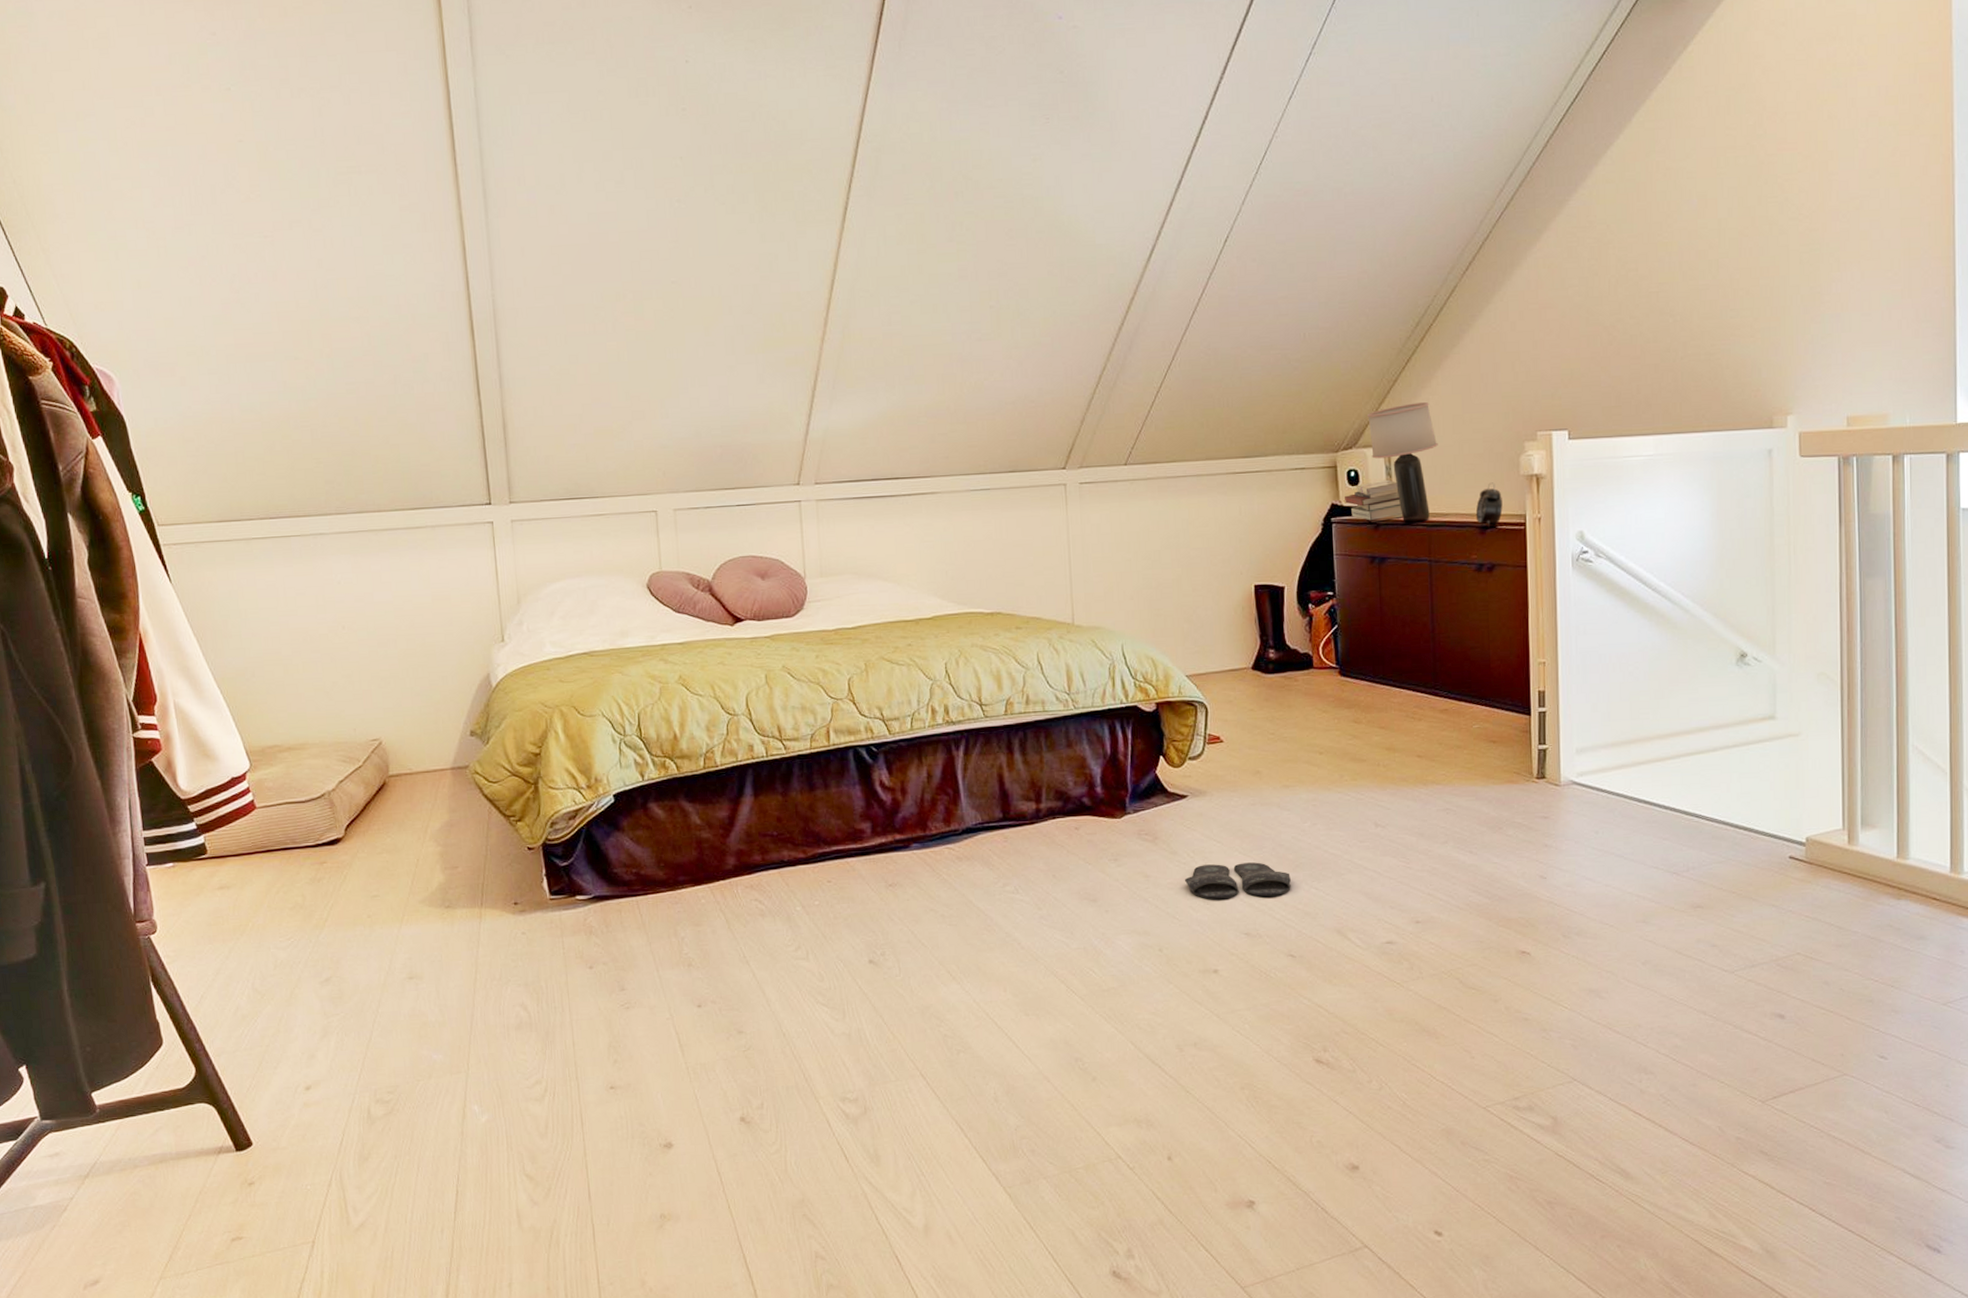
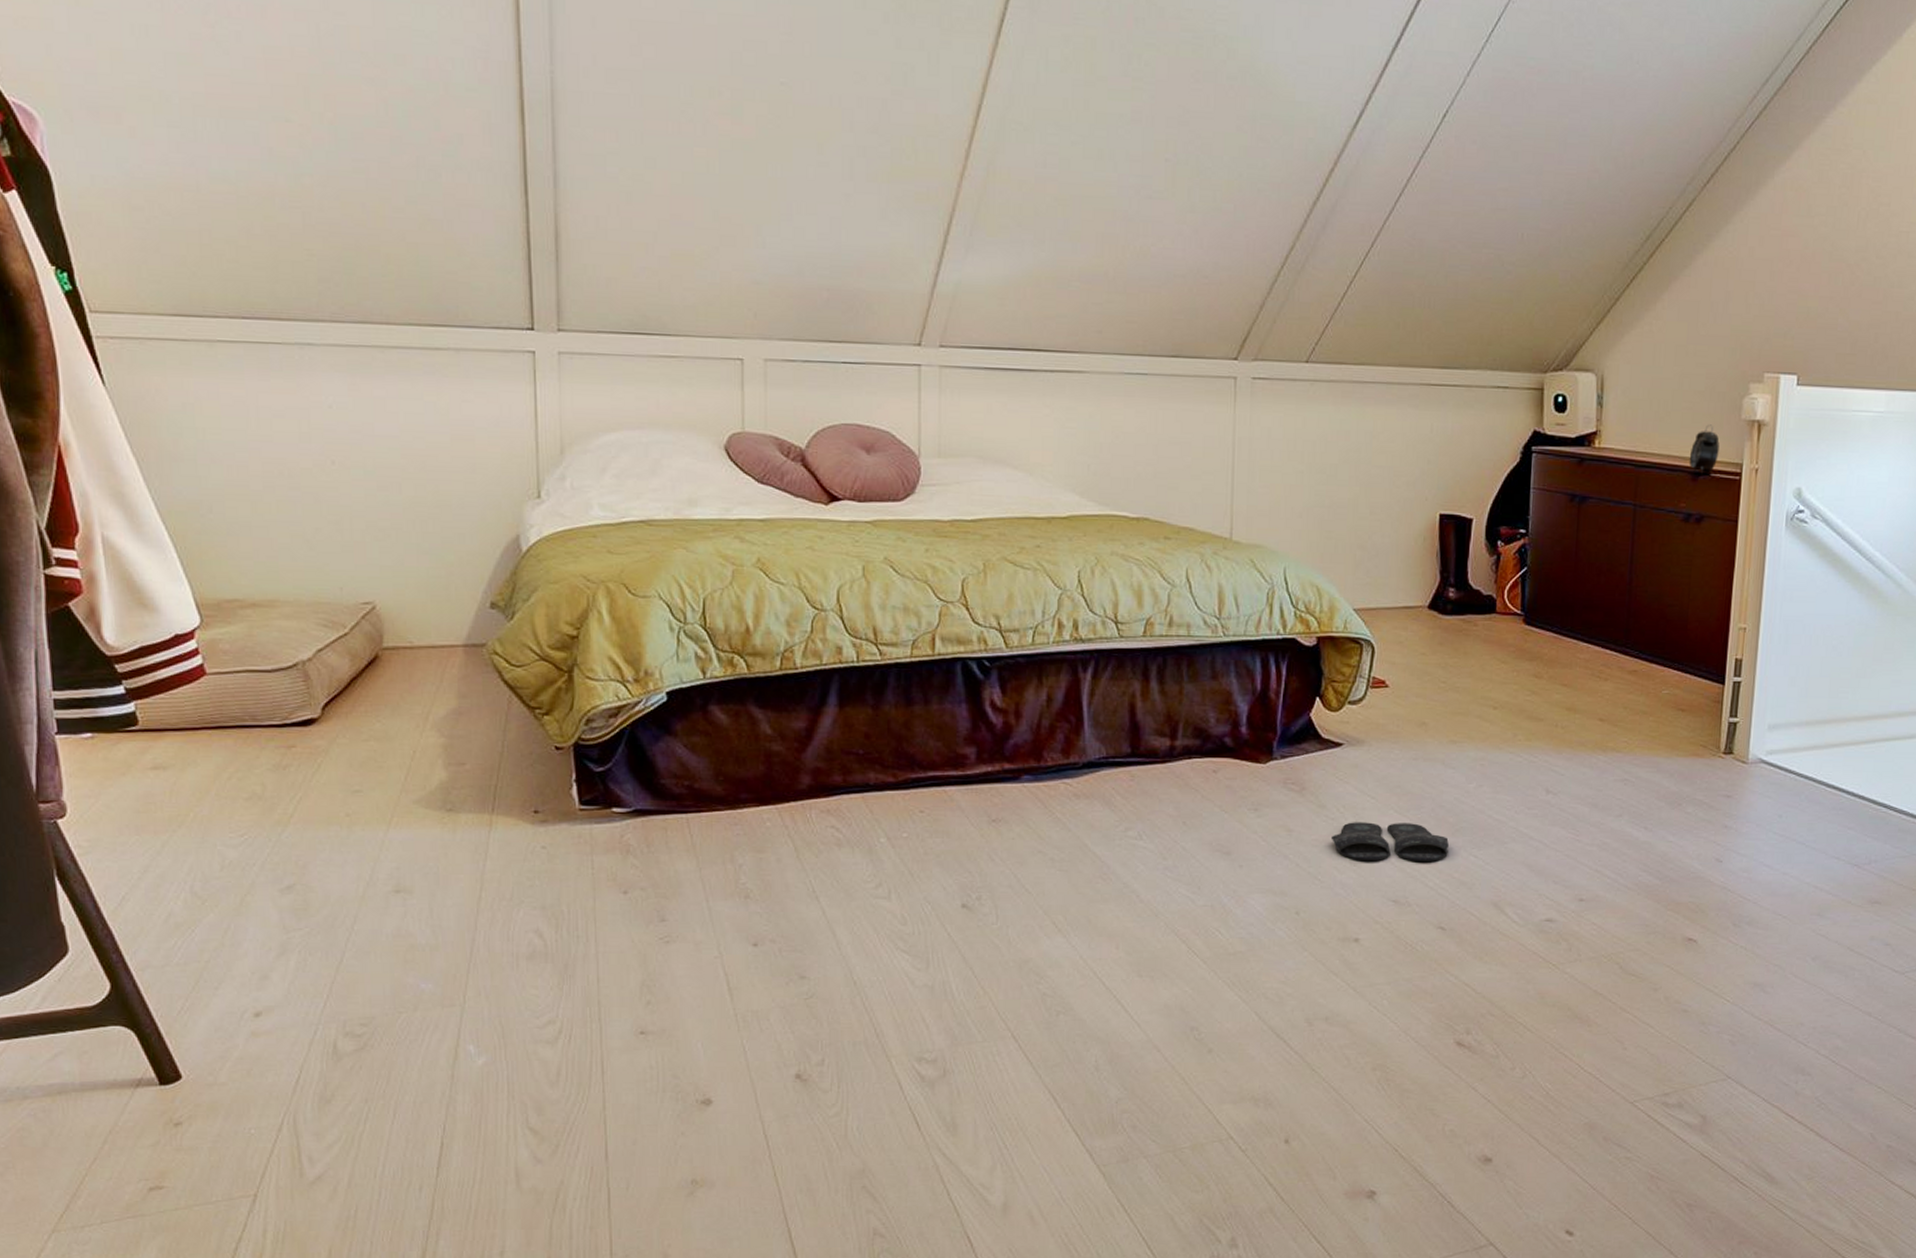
books: present [1345,479,1402,522] -> none [1549,409,1610,456]
table lamp: present [1367,401,1438,524] -> none [1583,326,1657,462]

